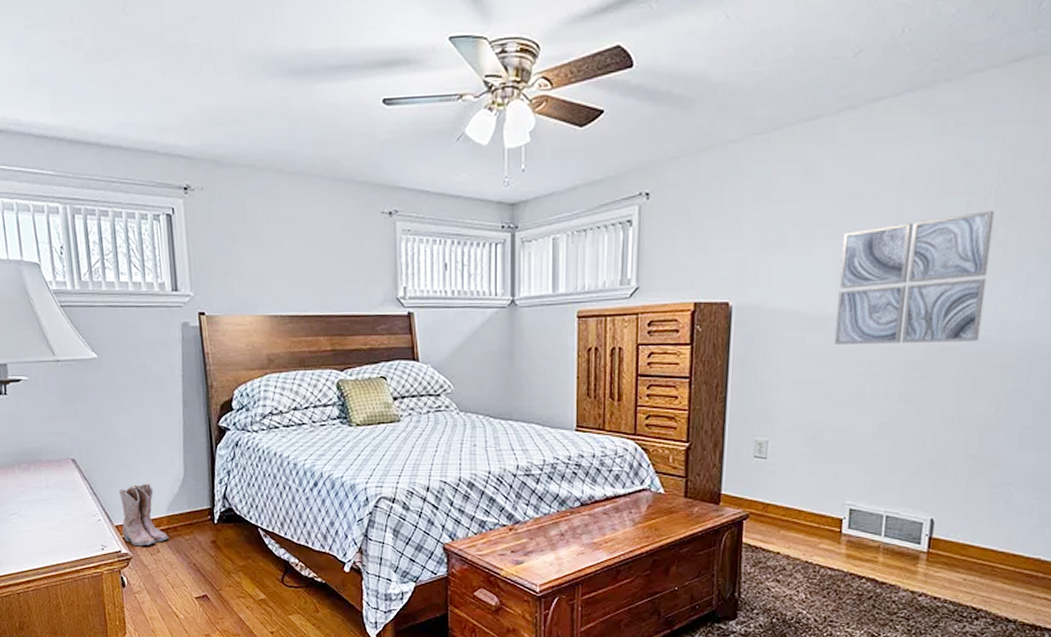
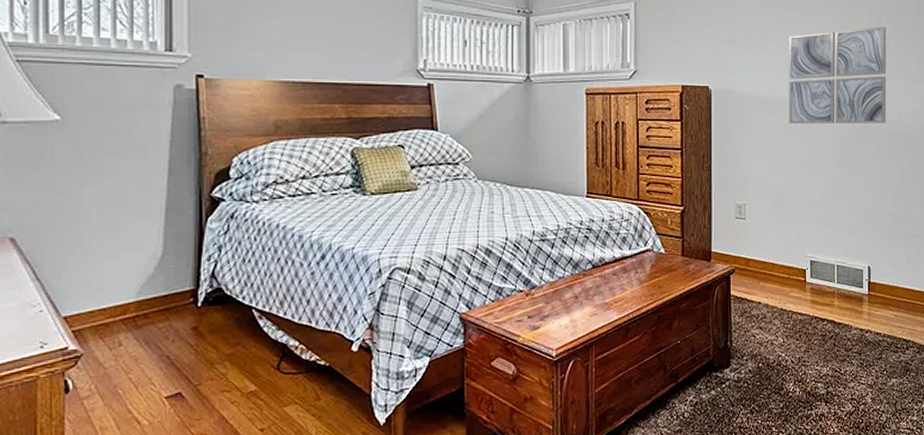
boots: present [119,483,169,547] -> none [73,263,137,341]

